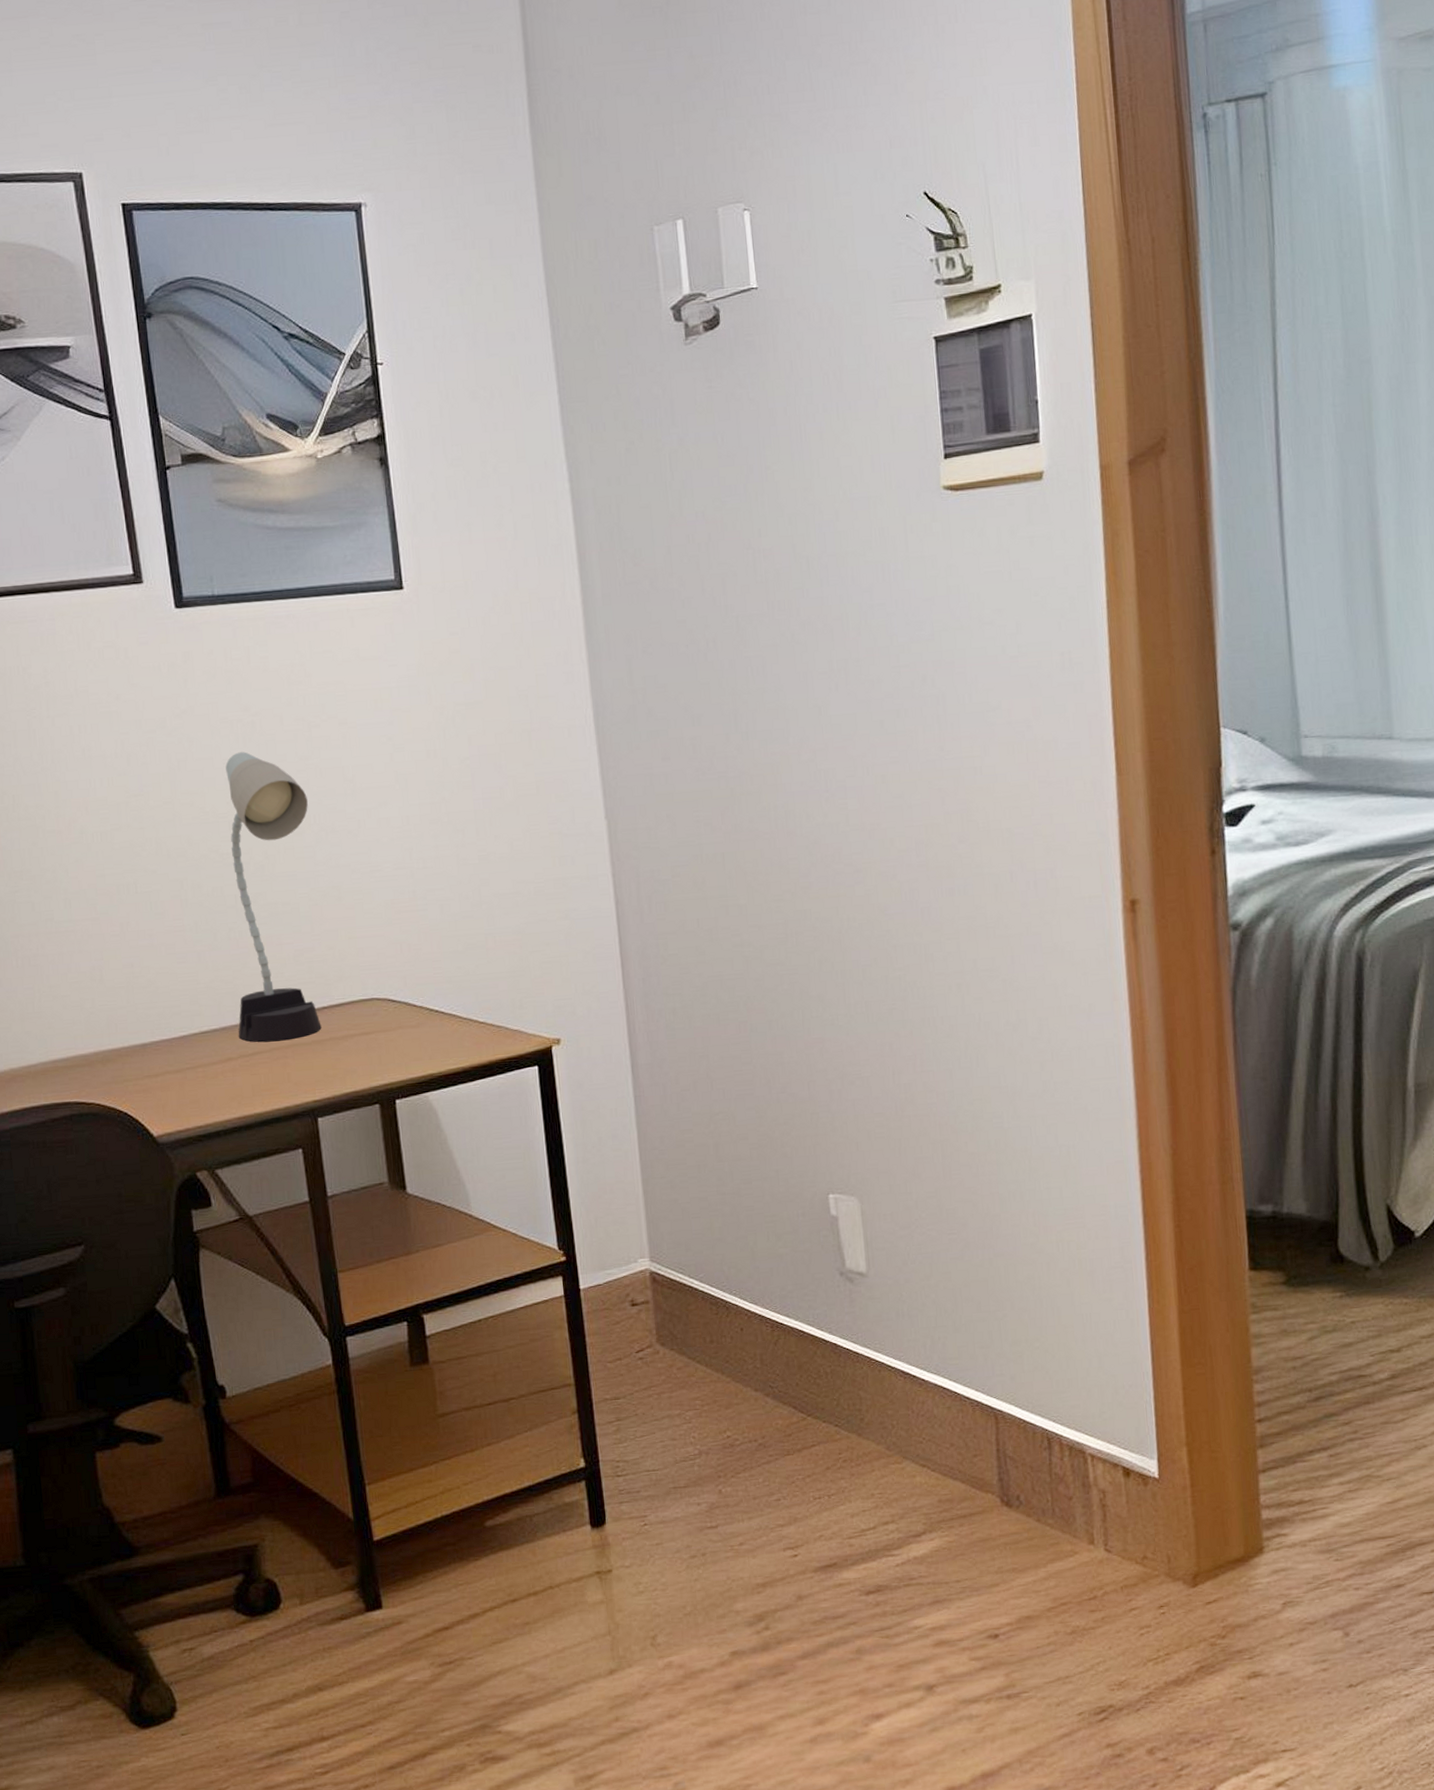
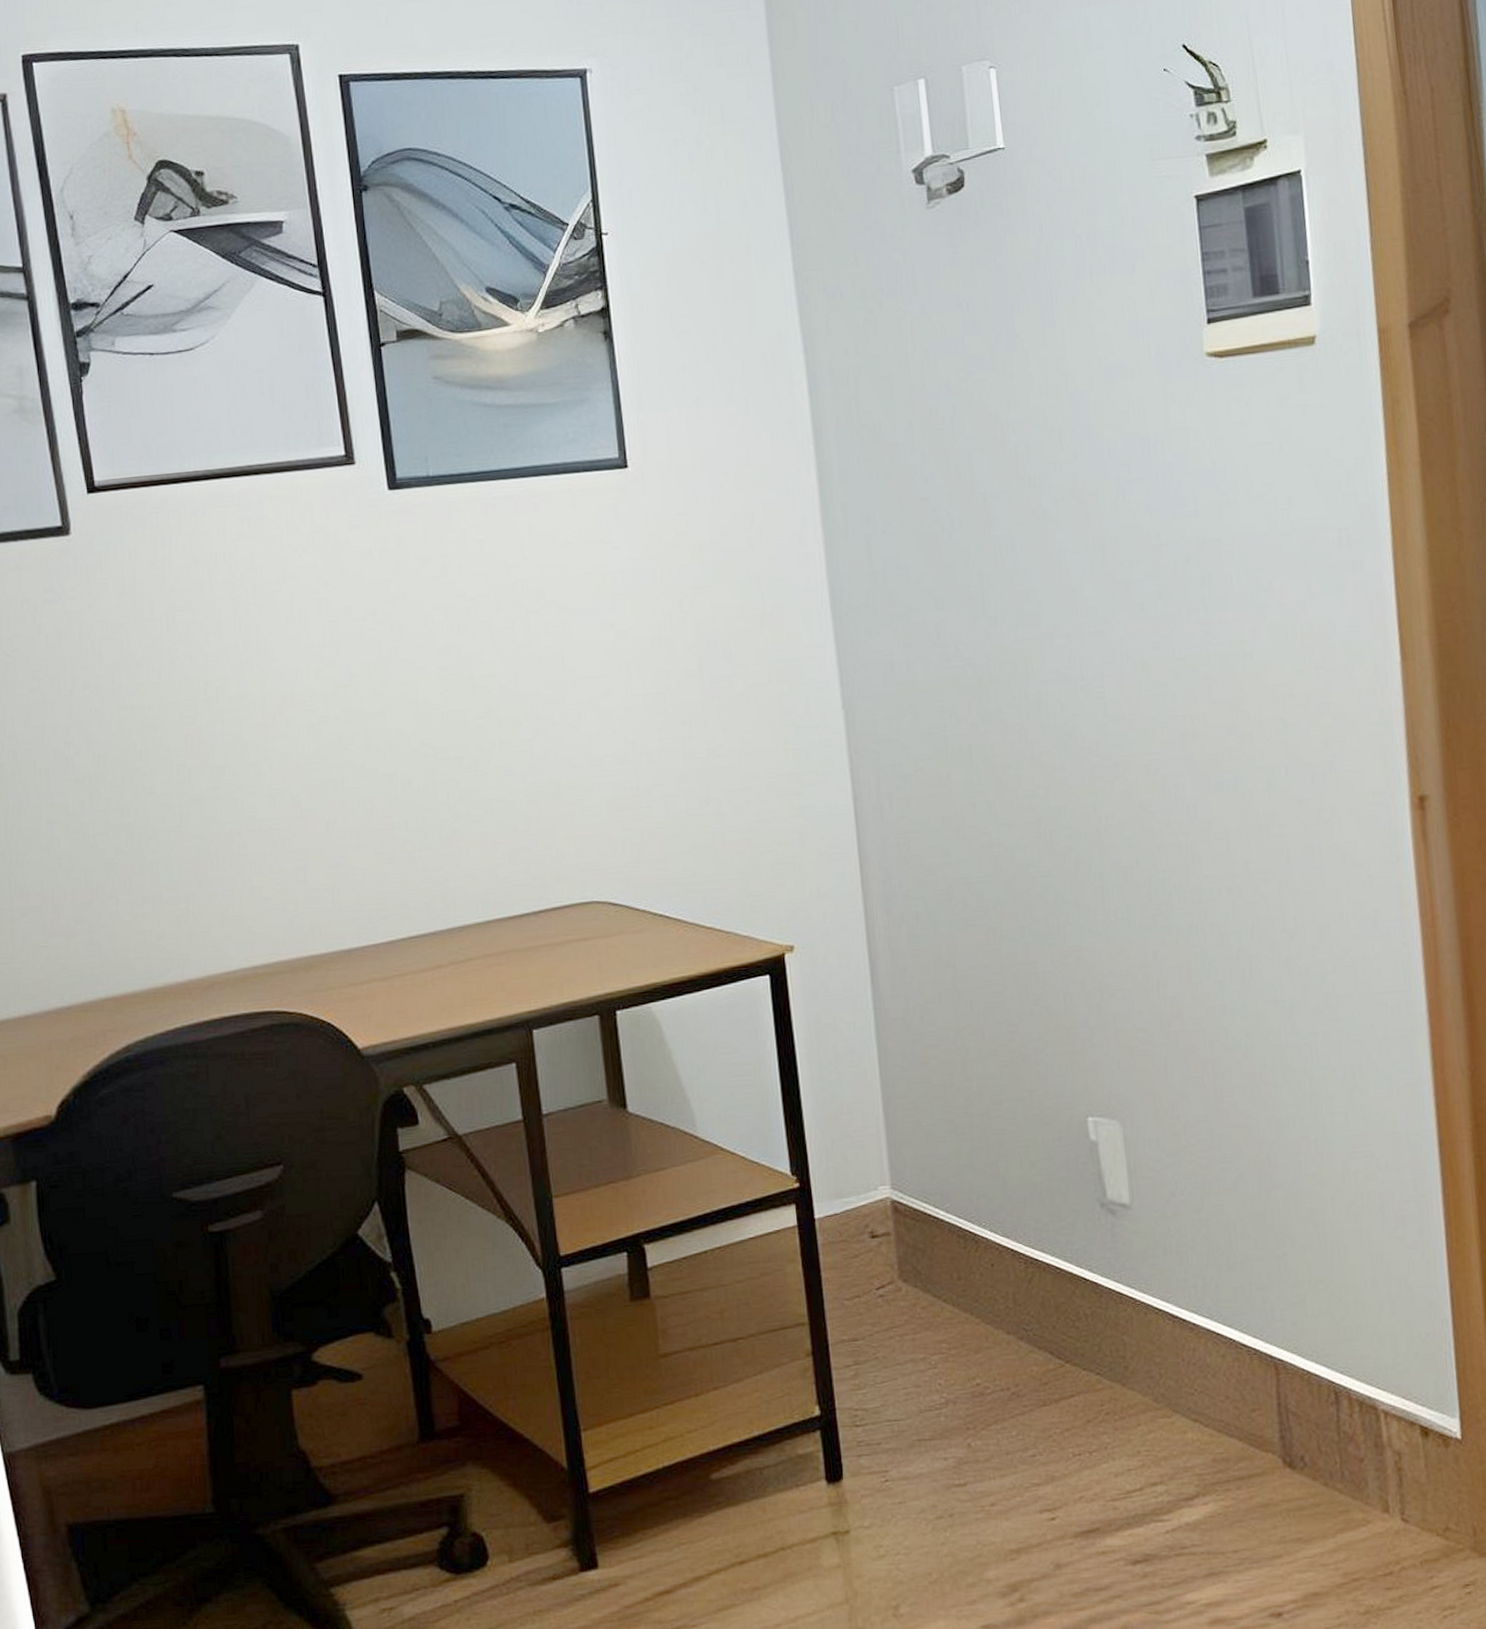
desk lamp: present [225,752,322,1042] -> none [439,640,538,948]

